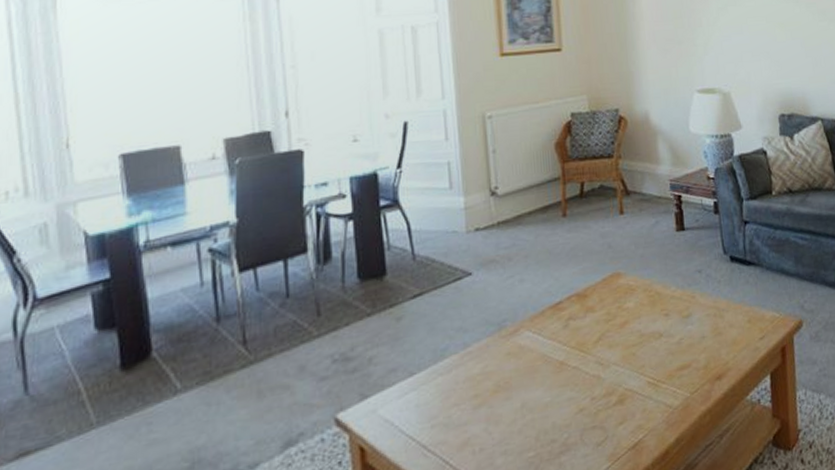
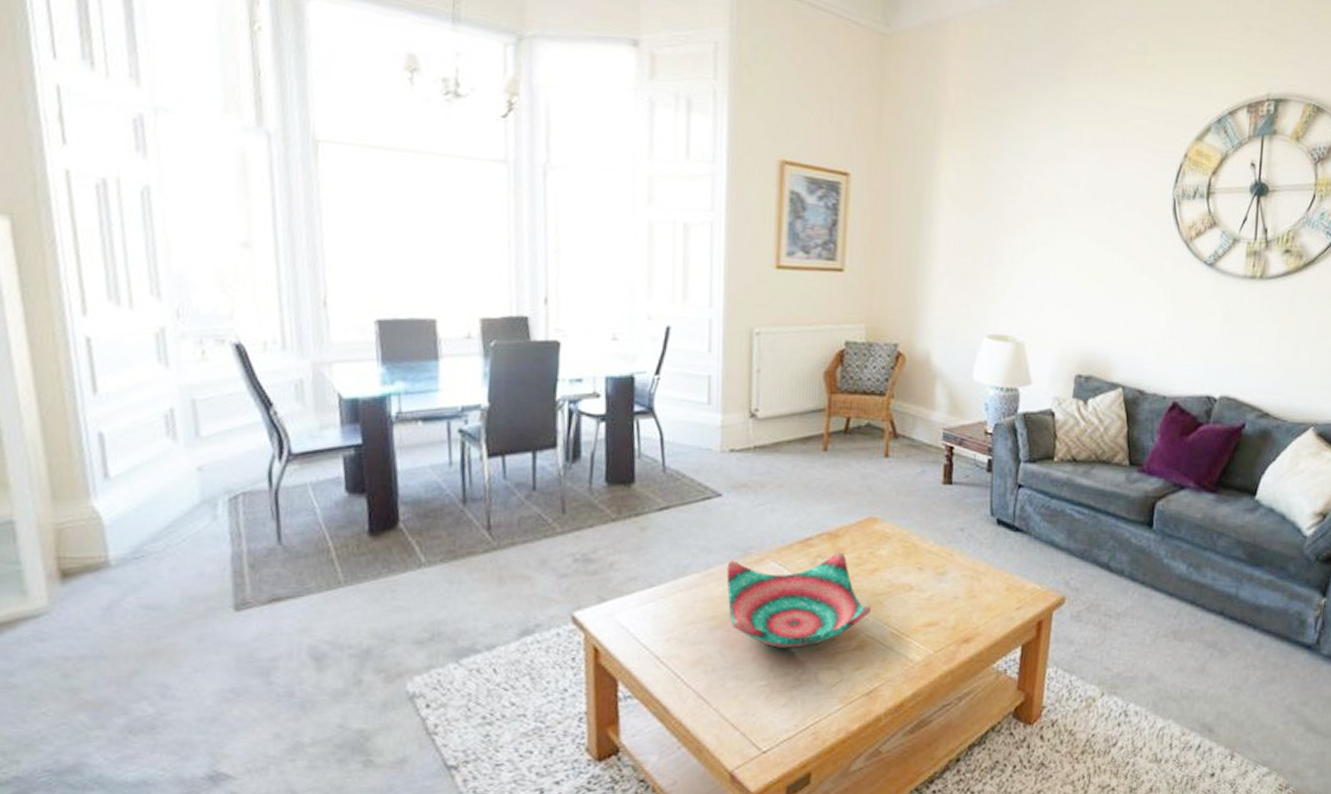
decorative bowl: none [484,311,626,417] -> present [726,552,871,649]

